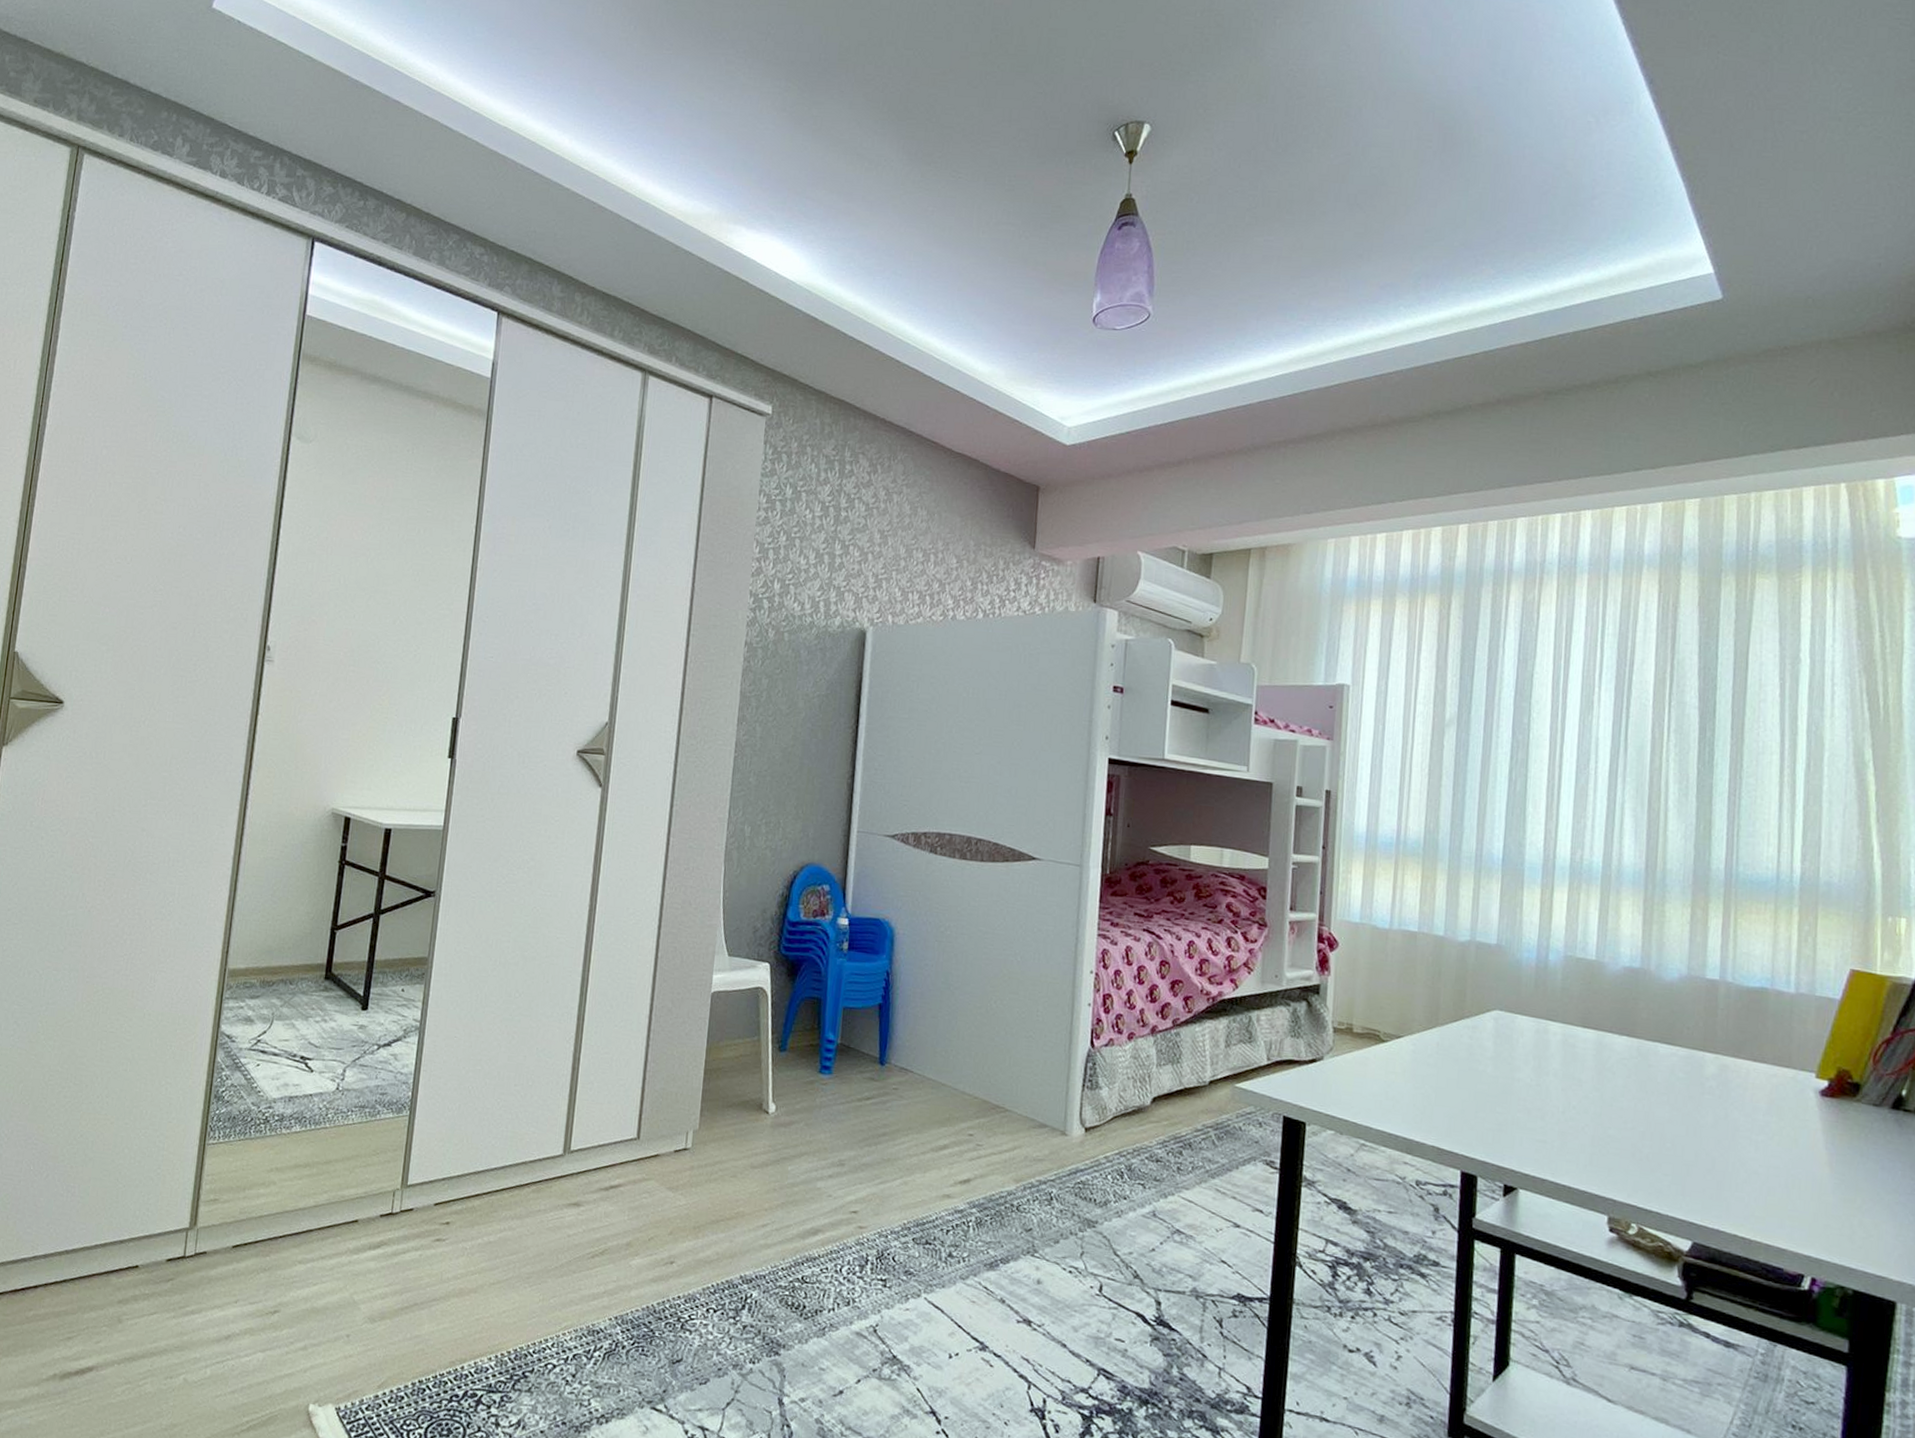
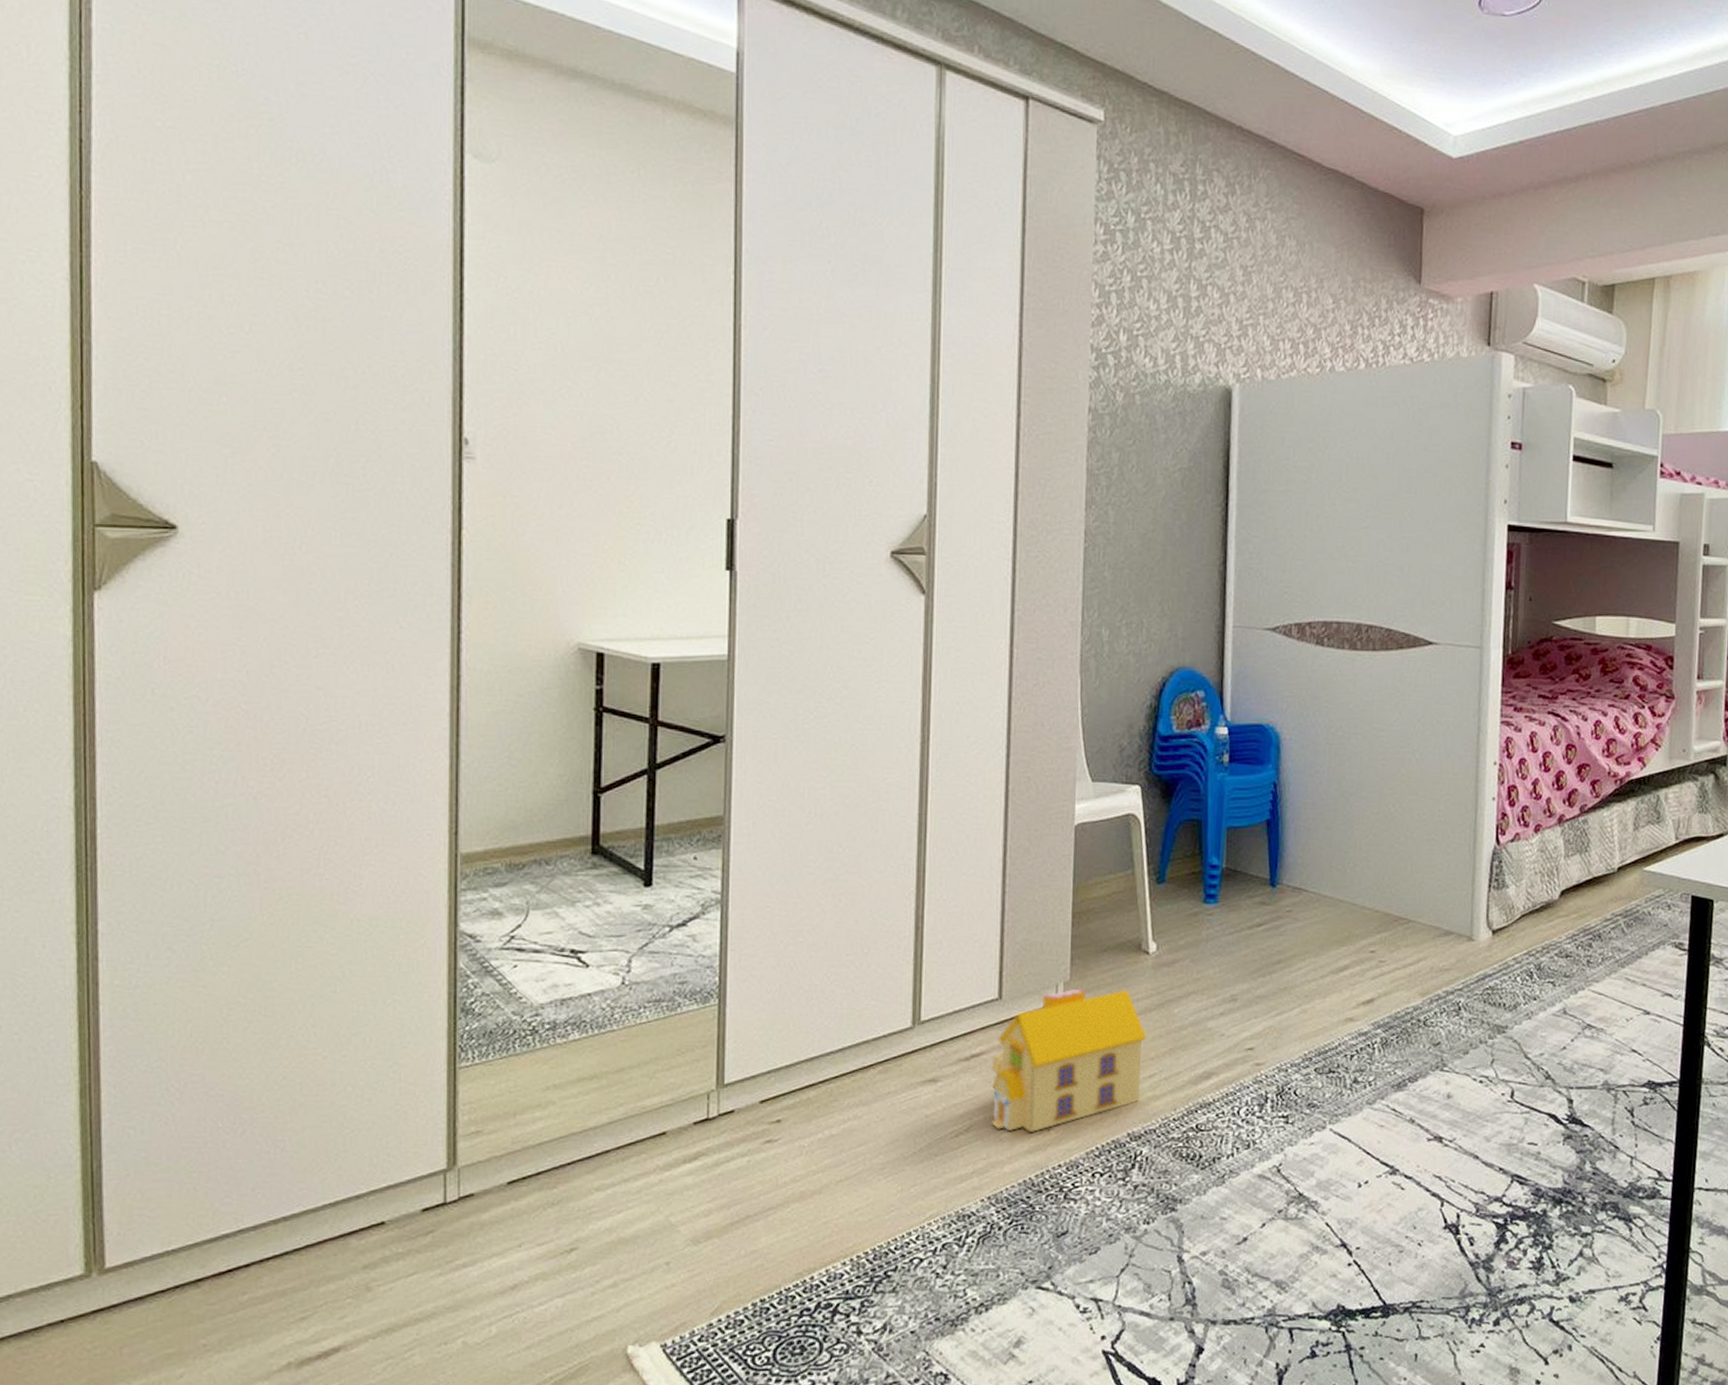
toy house: none [621,1137,763,1263] -> present [990,988,1147,1132]

